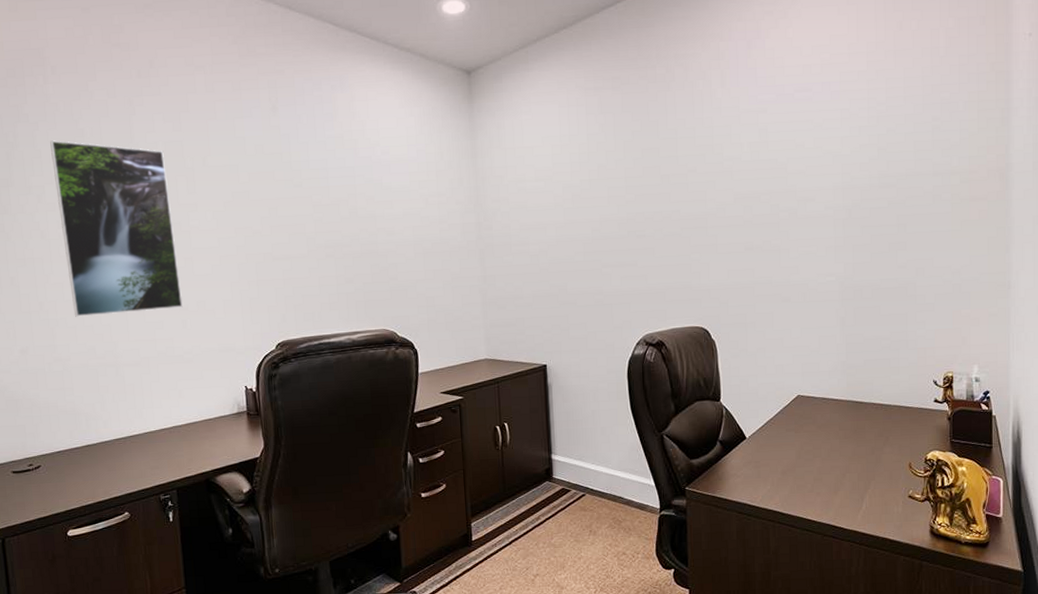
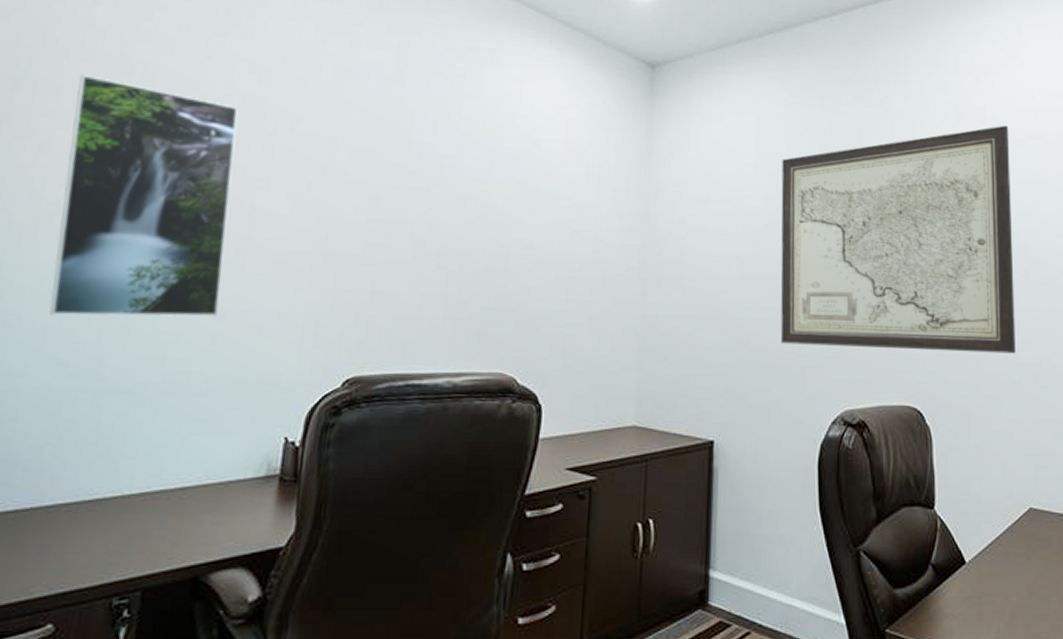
wall art: none [582,82,786,288] -> present [780,125,1016,354]

